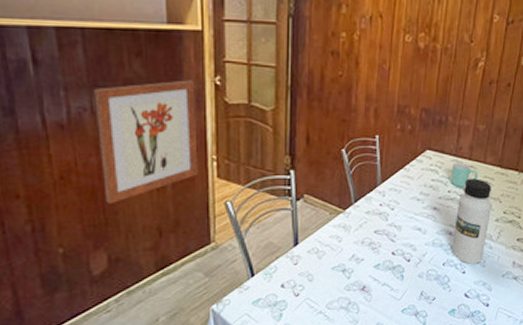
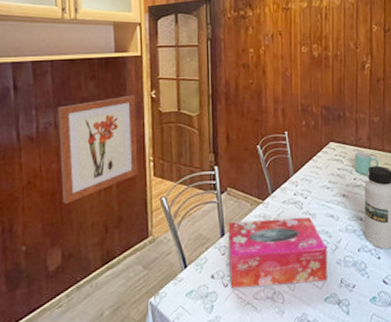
tissue box: none [302,229,410,299] -> present [228,217,328,289]

